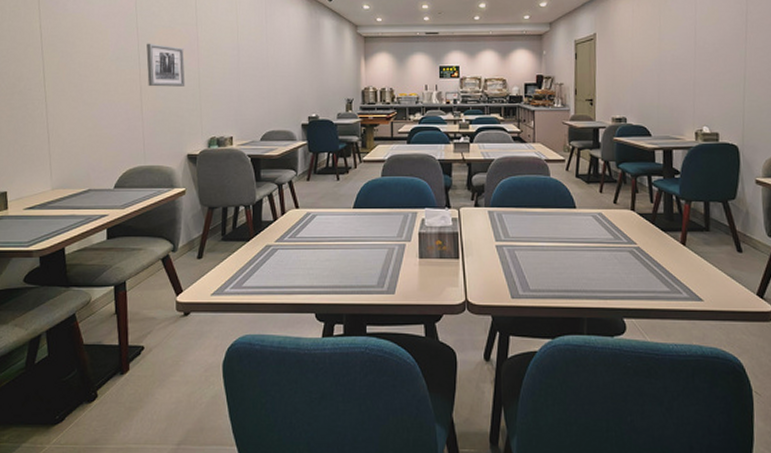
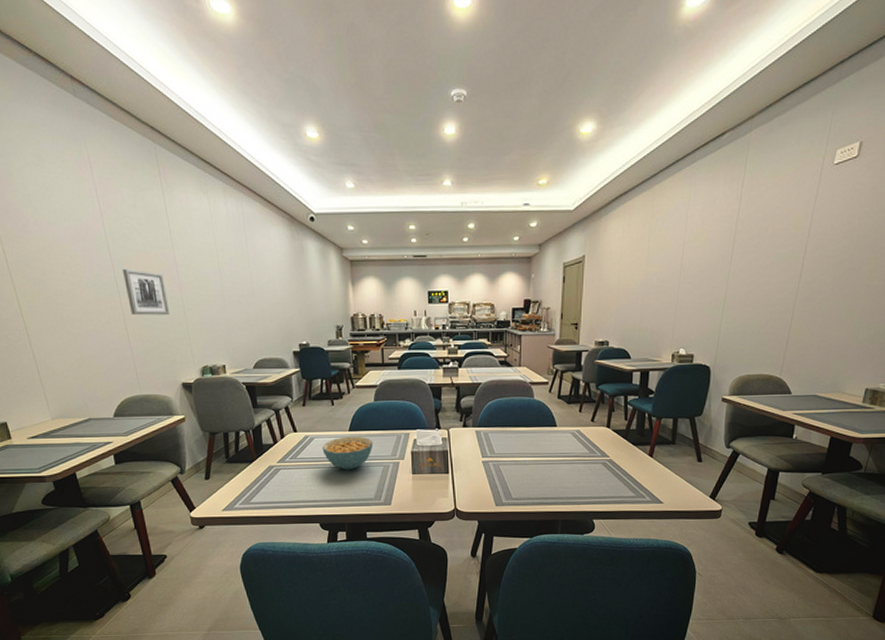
cereal bowl: none [324,214,379,252] -> present [322,436,373,470]

